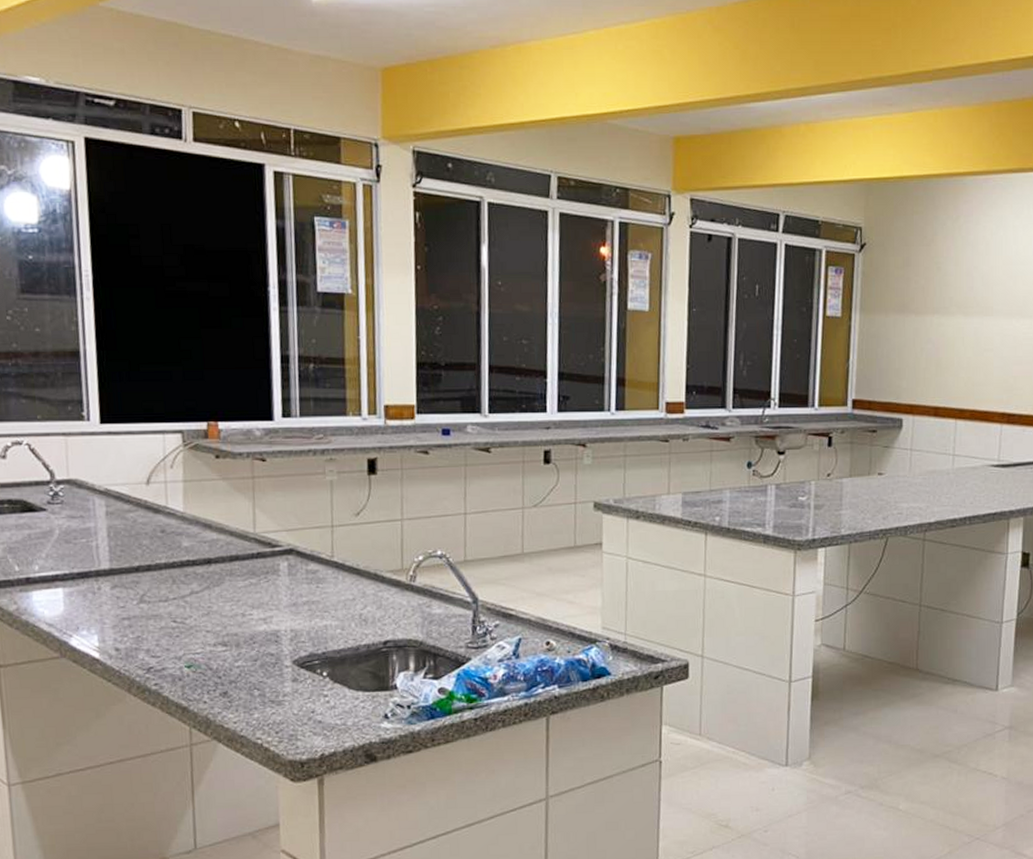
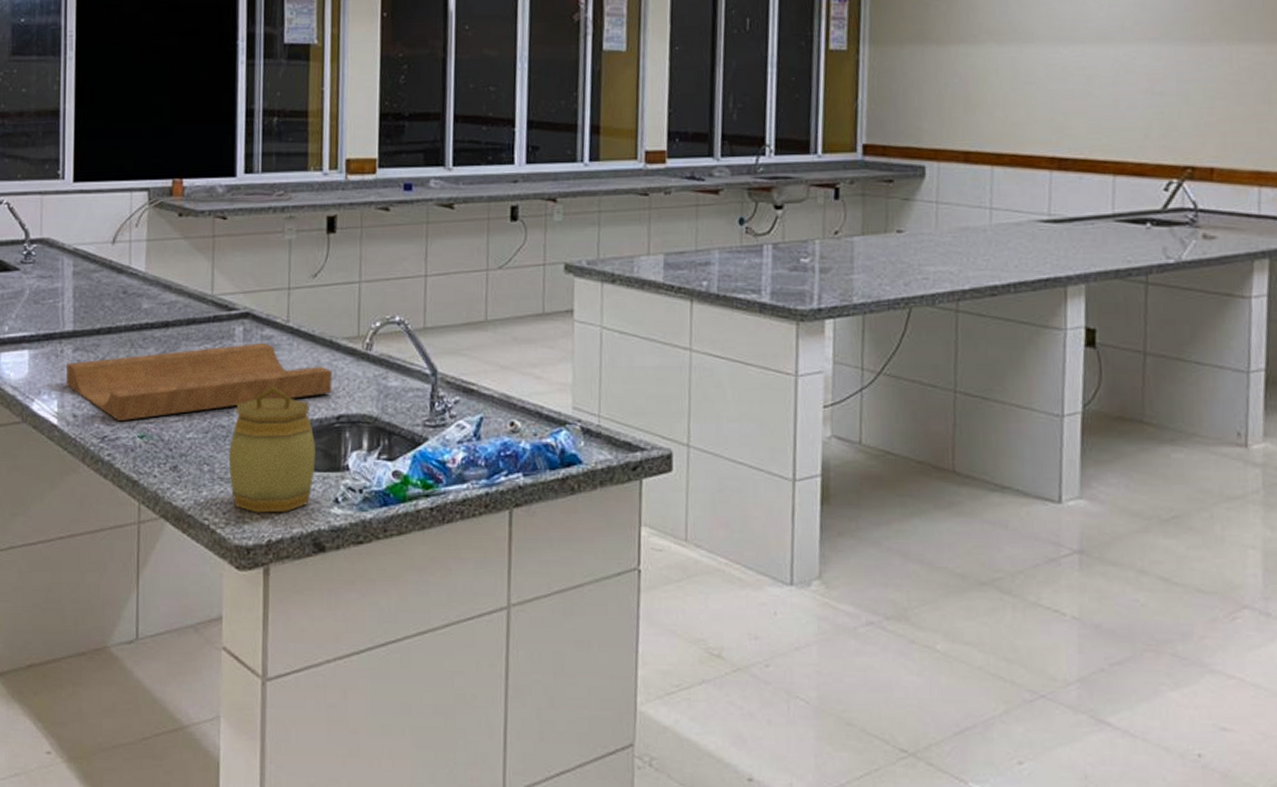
cutting board: none [105,577,379,652] -> present [66,343,332,420]
jar: none [278,617,365,731] -> present [228,386,316,513]

